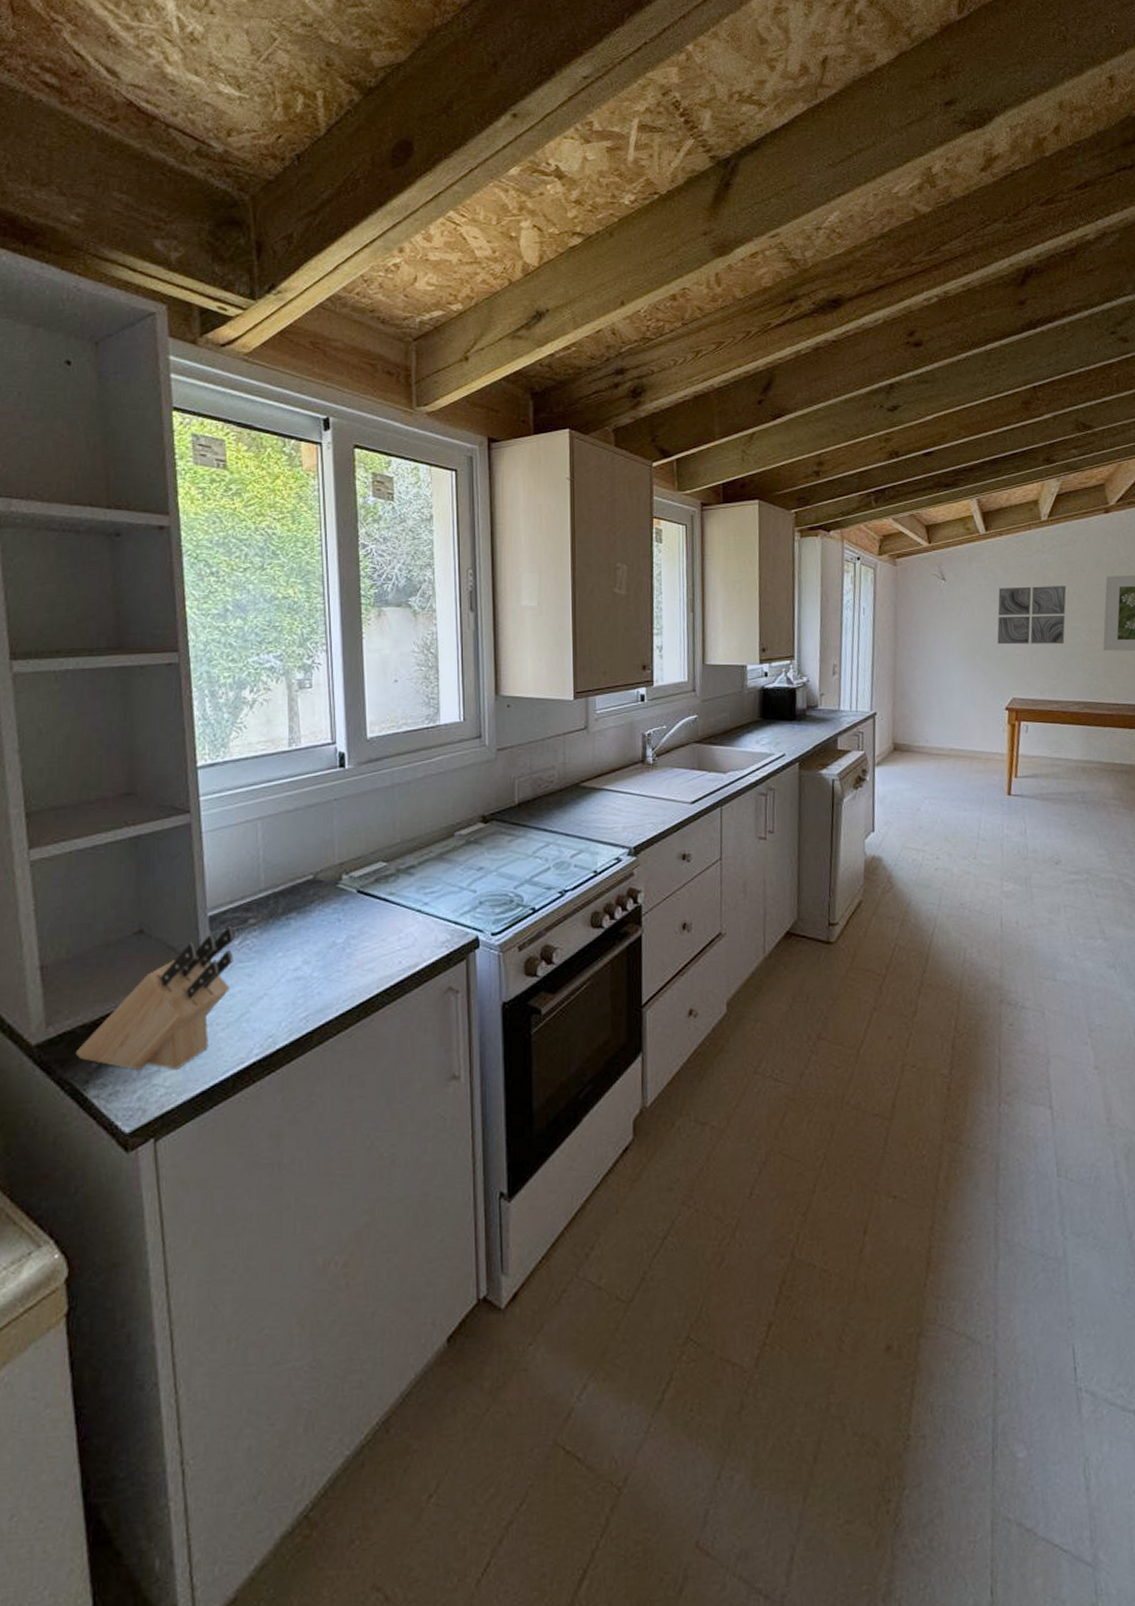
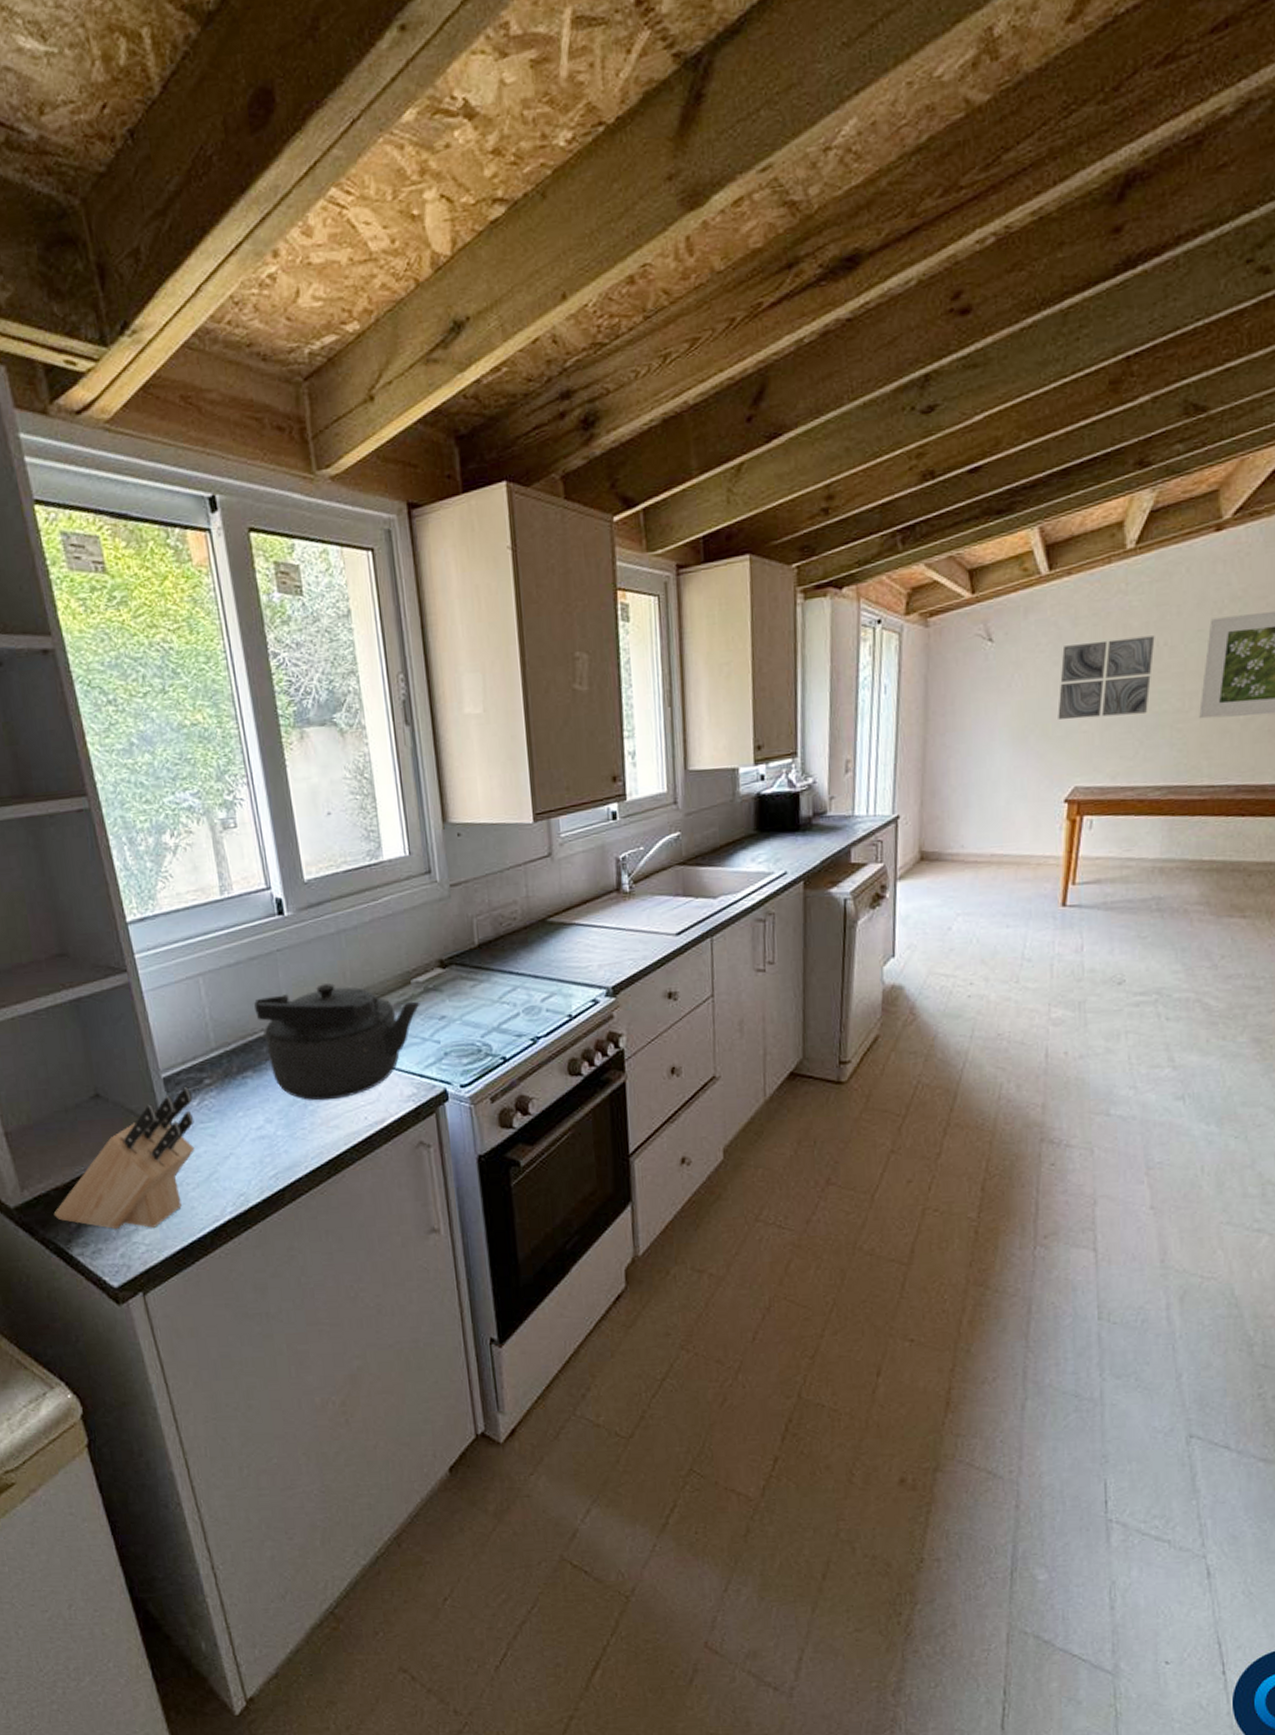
kettle: none [307,832,461,944] -> present [254,983,420,1101]

